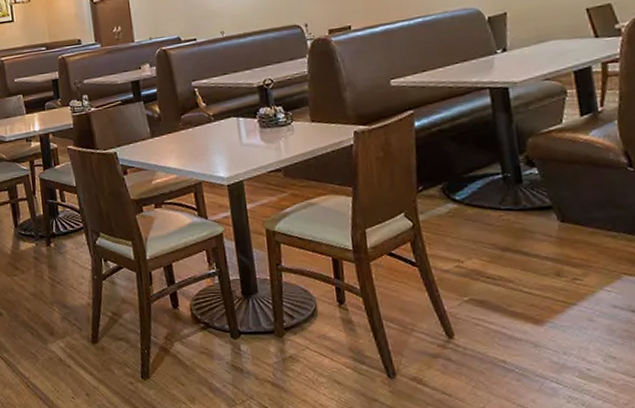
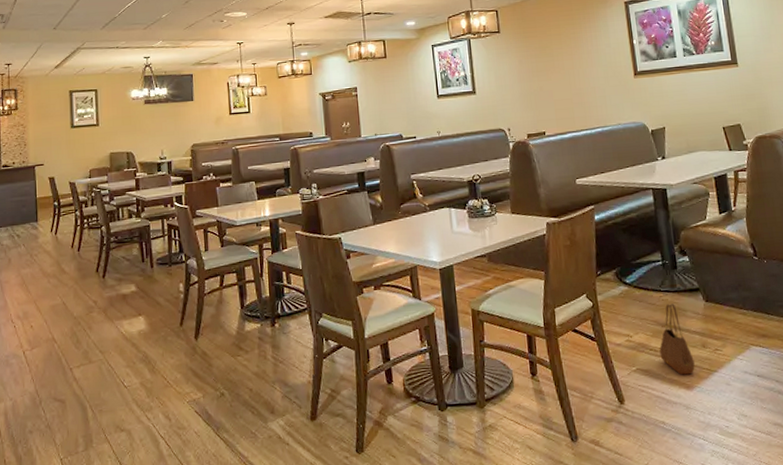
handbag: none [498,224,546,308] -> present [659,303,695,375]

